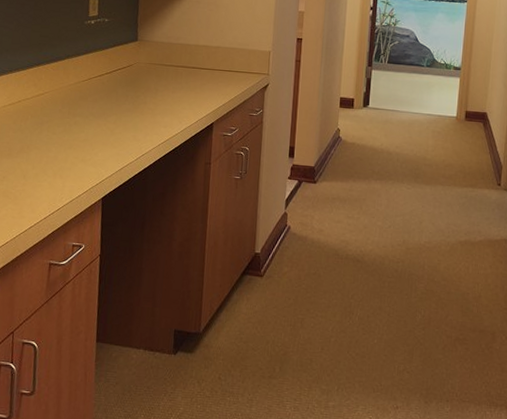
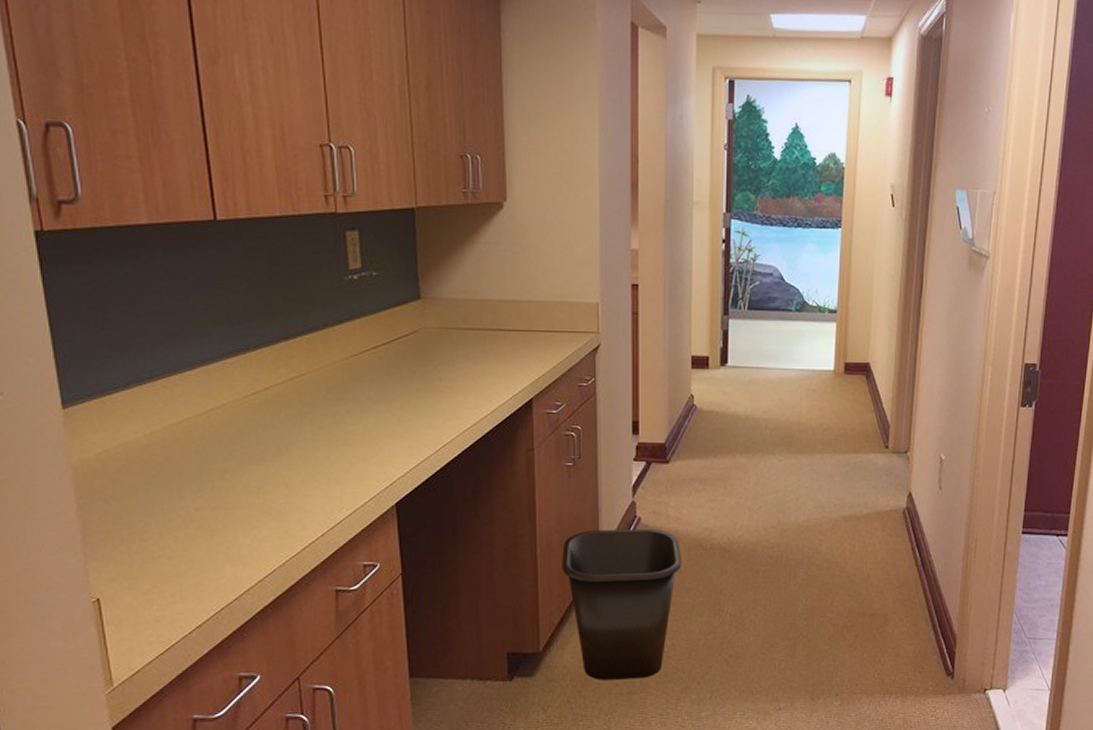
waste bin: none [224,233,322,366] -> present [562,528,682,680]

